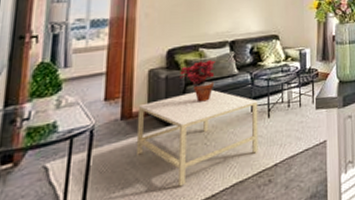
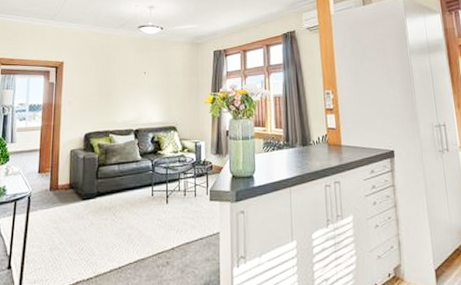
coffee table: present [135,89,258,187] -> none [60,172,158,255]
potted plant: present [180,60,216,102] -> none [94,146,123,182]

